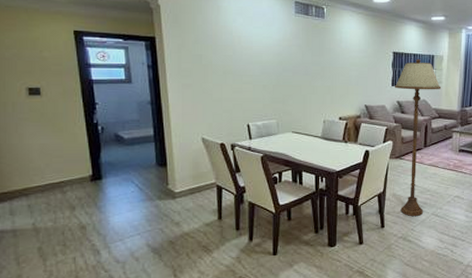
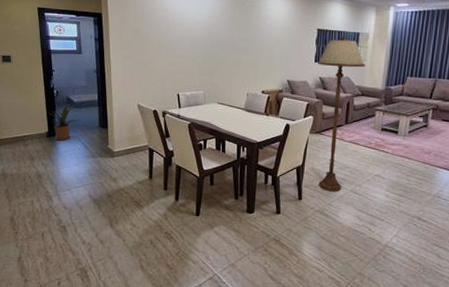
house plant: none [91,140,129,184] -> present [48,103,77,141]

